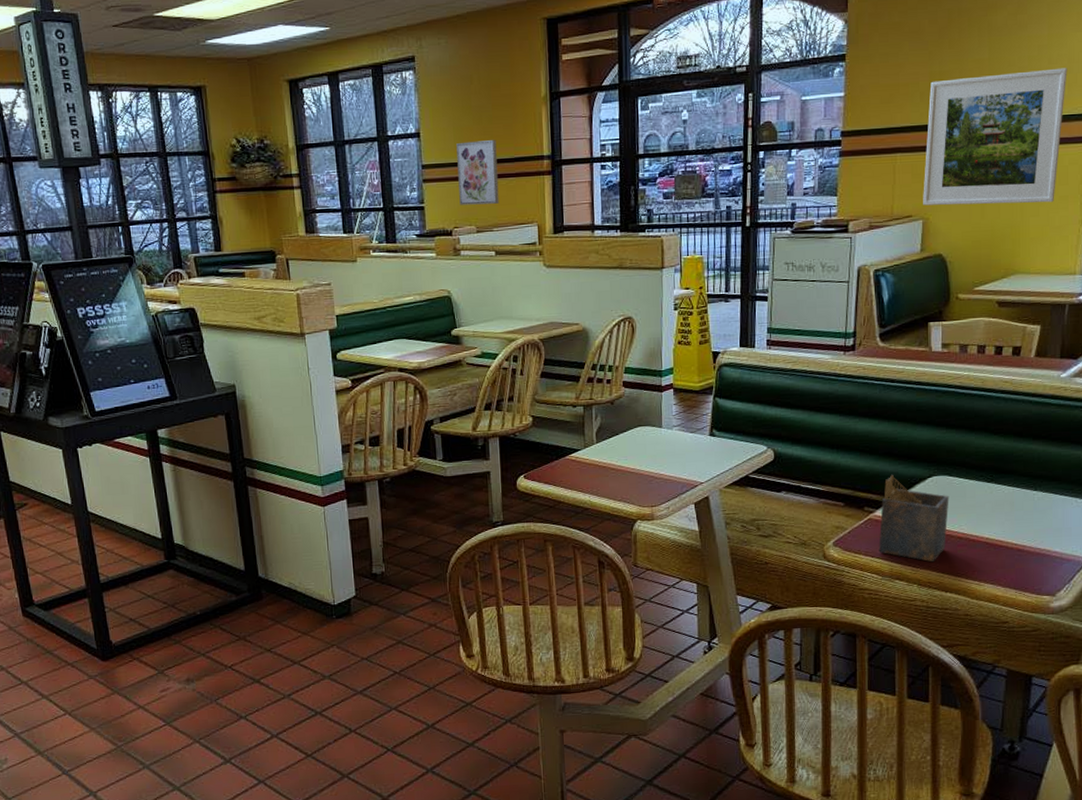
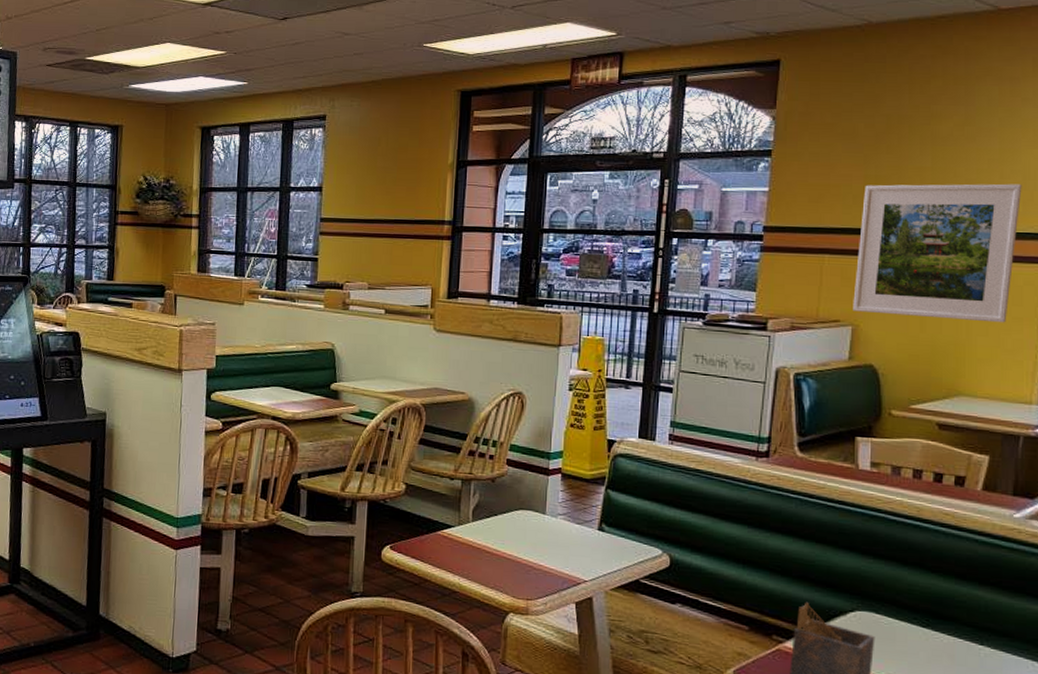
wall art: present [456,140,499,205] -> none [354,200,398,263]

